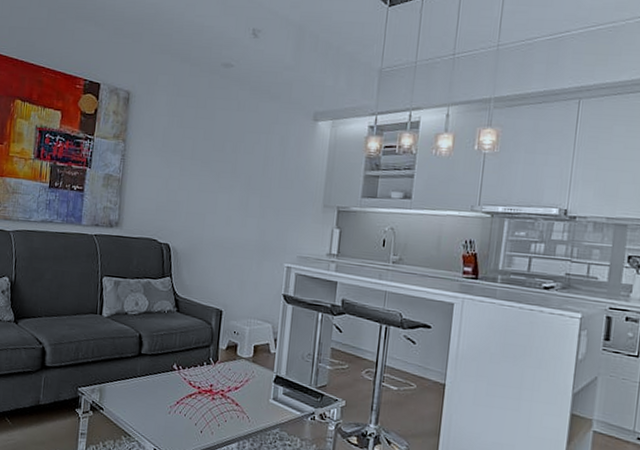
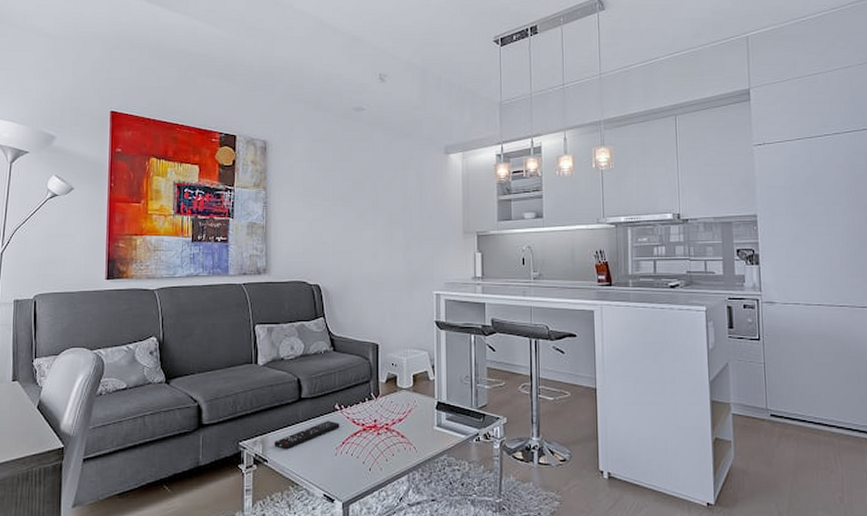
remote control: none [111,378,176,402] -> present [274,420,340,450]

